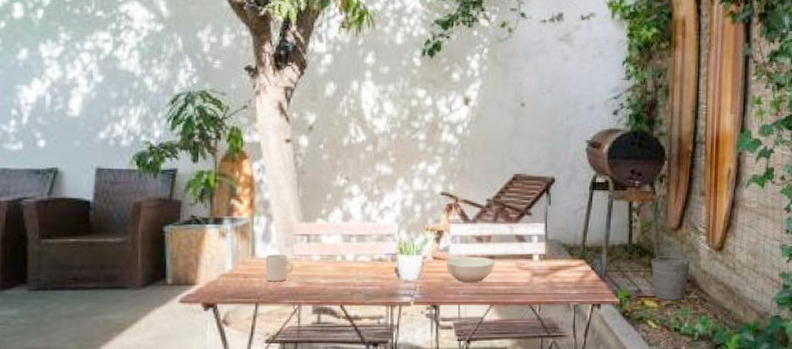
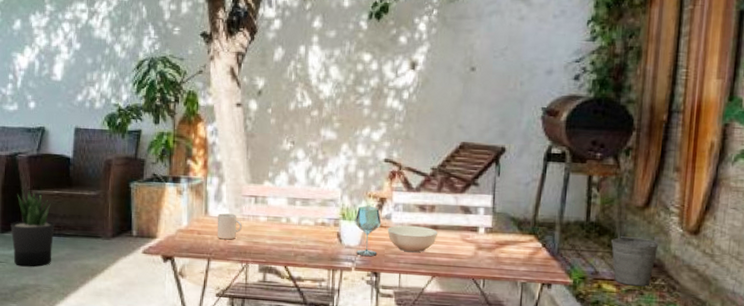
planter: none [12,237,71,328] -> present [10,187,55,267]
wine glass: none [412,240,440,290] -> present [354,206,382,257]

